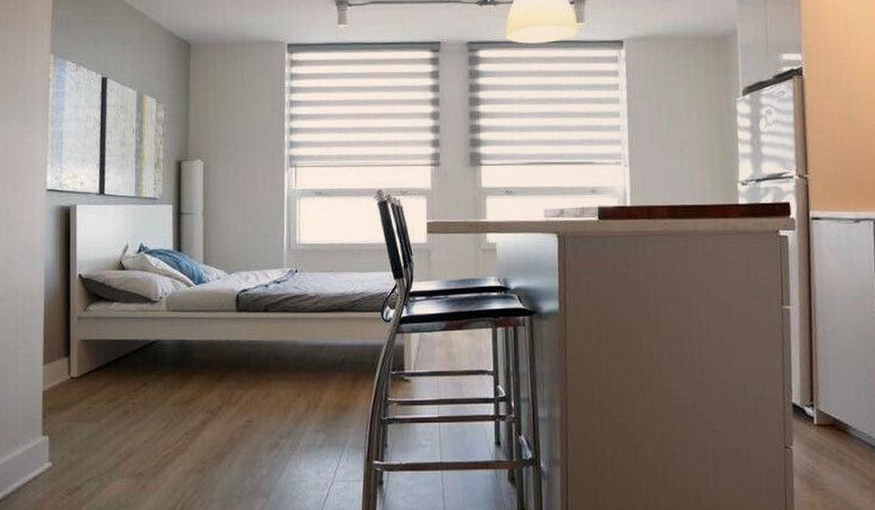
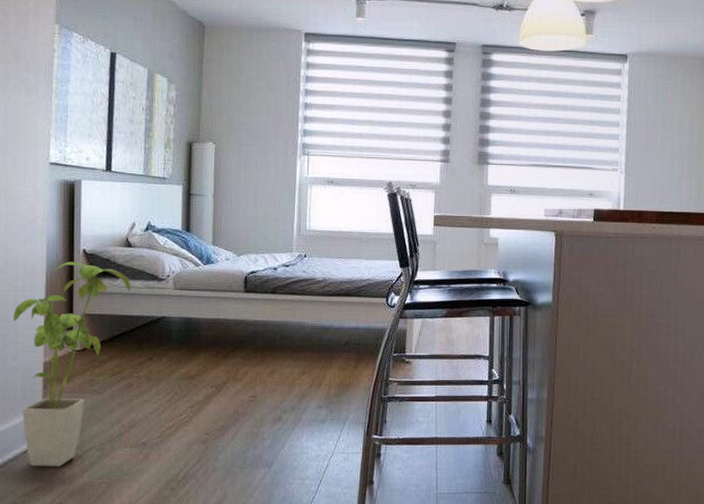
house plant: none [14,287,125,499] -> present [13,261,131,467]

